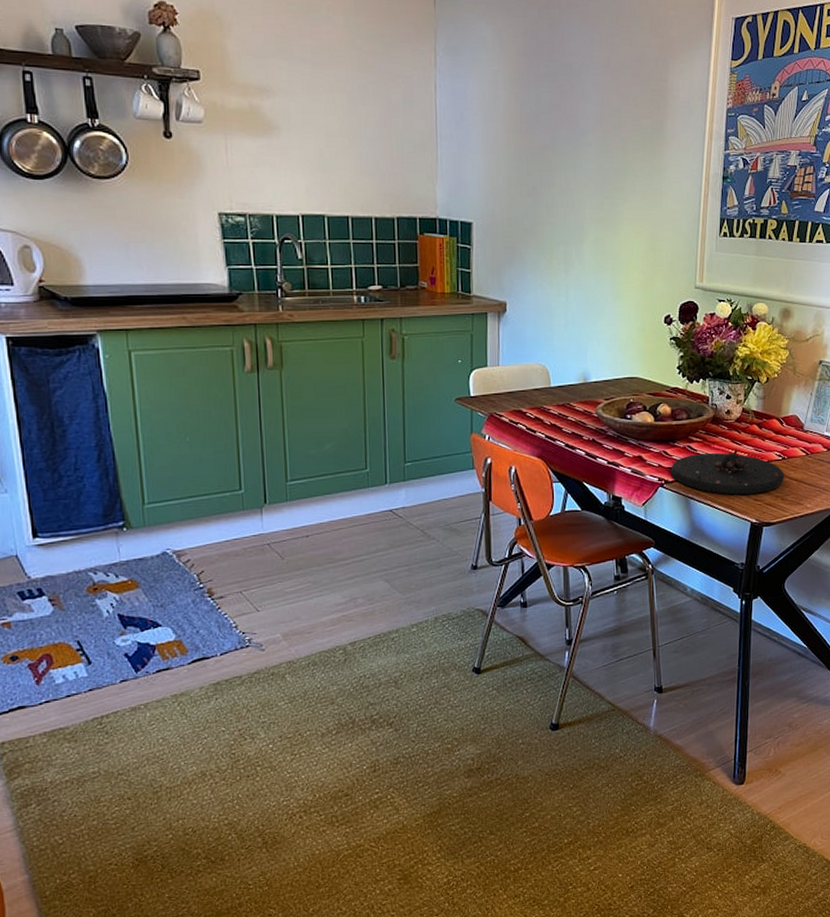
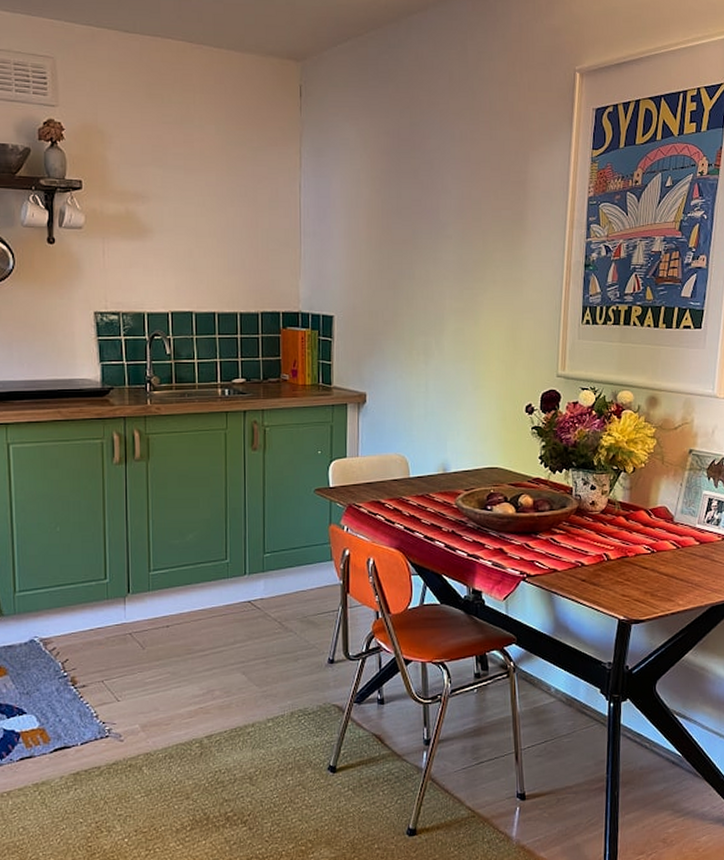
plate: present [670,449,784,495] -> none [532,542,654,590]

